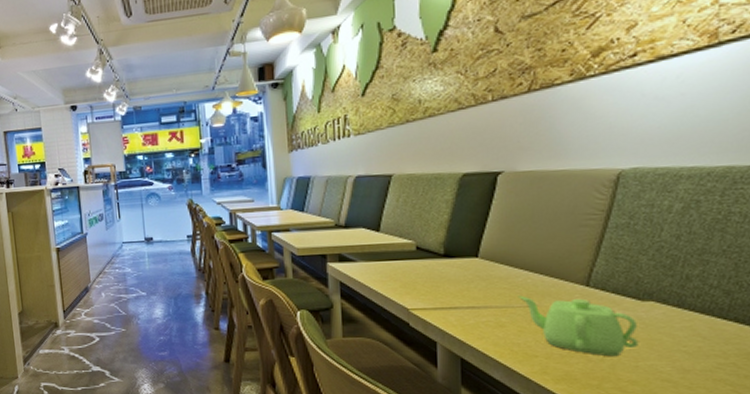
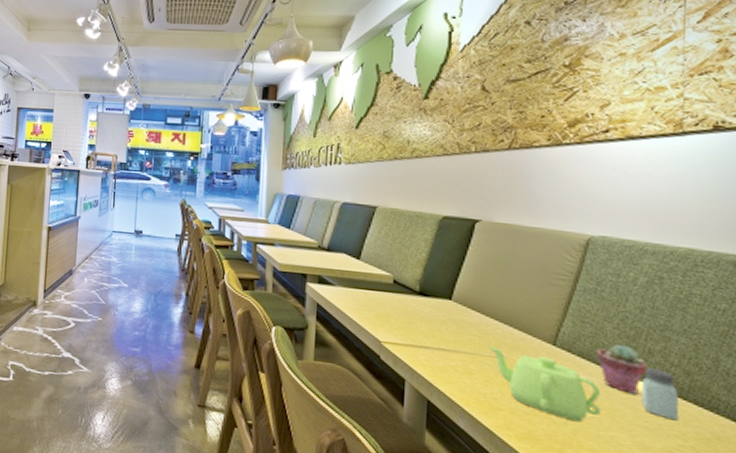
potted succulent: none [631,274,685,322] -> present [596,344,647,395]
saltshaker: none [681,293,720,341] -> present [642,368,680,421]

